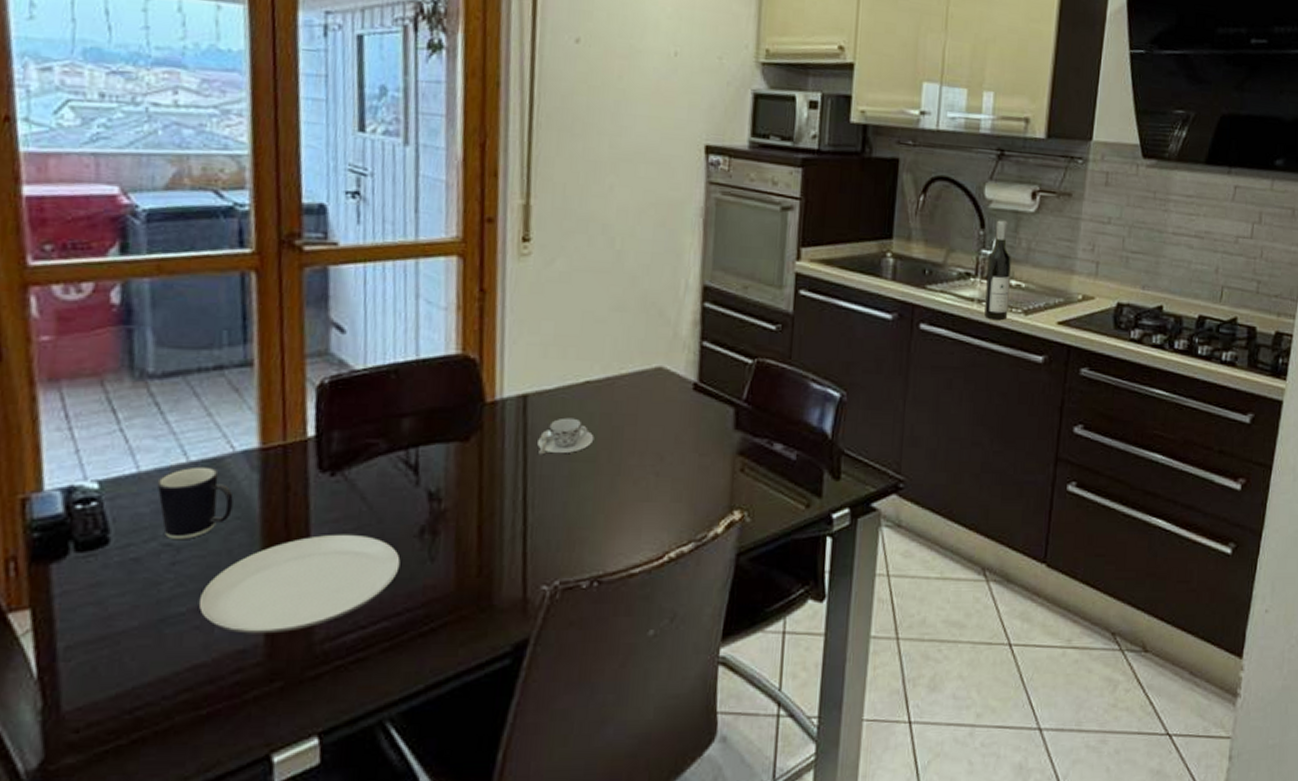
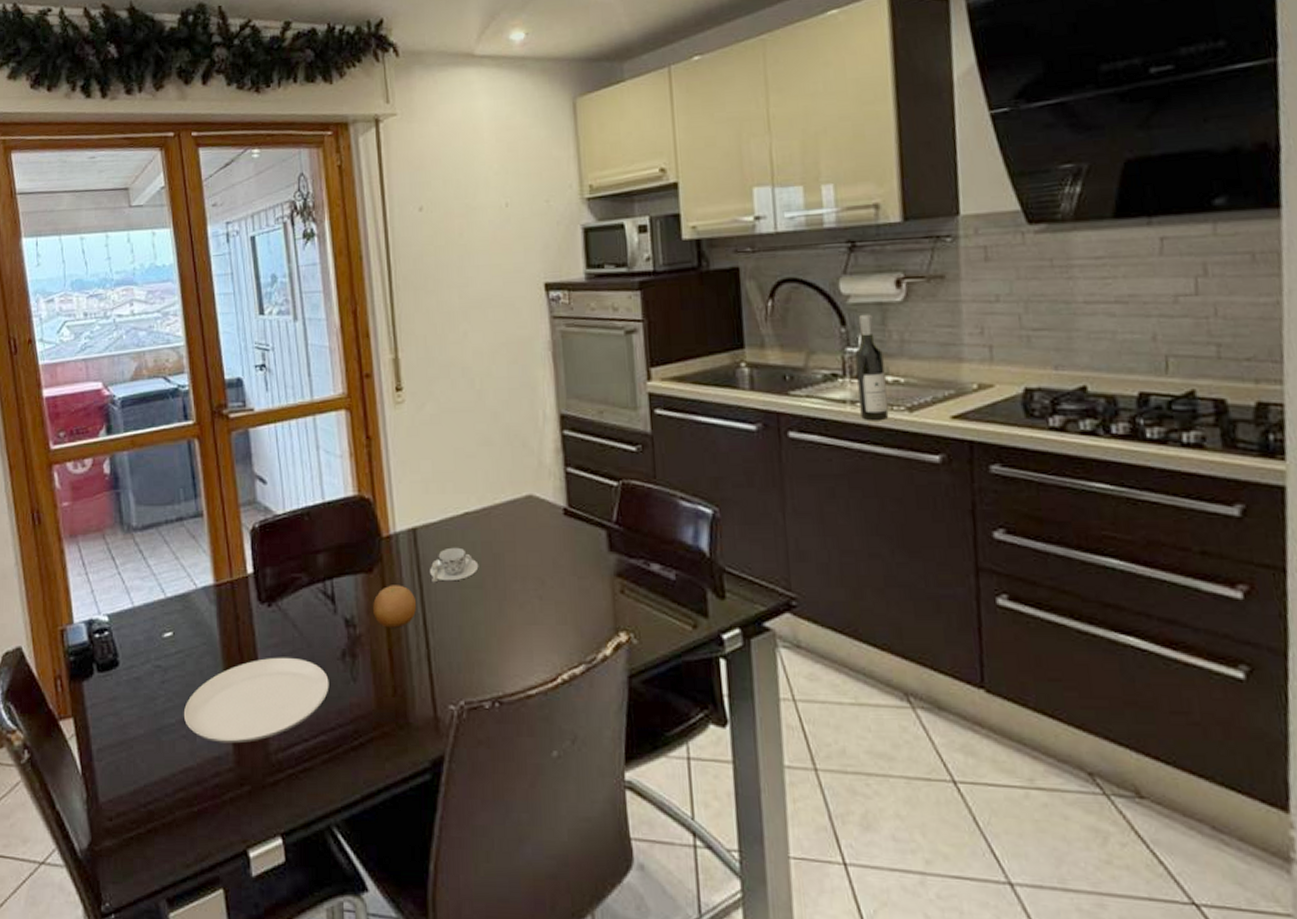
mug: present [156,466,234,540] -> none [146,601,200,663]
fruit: none [463,455,518,503] -> present [372,585,417,628]

